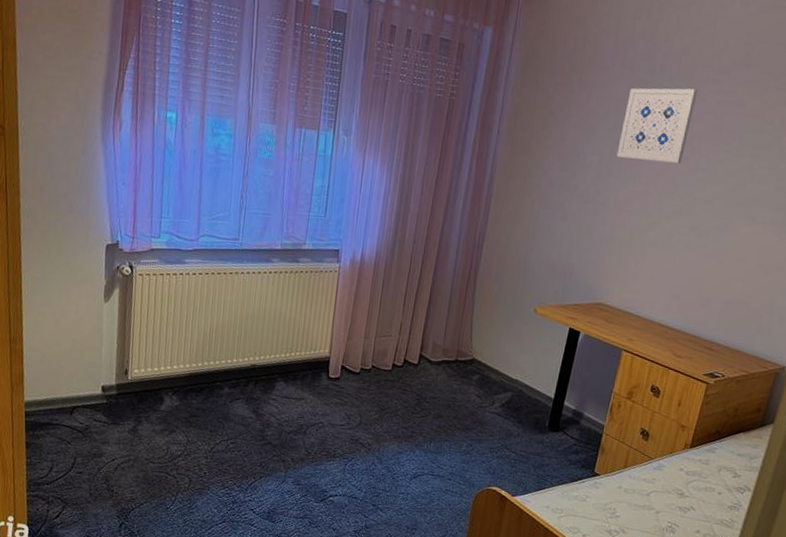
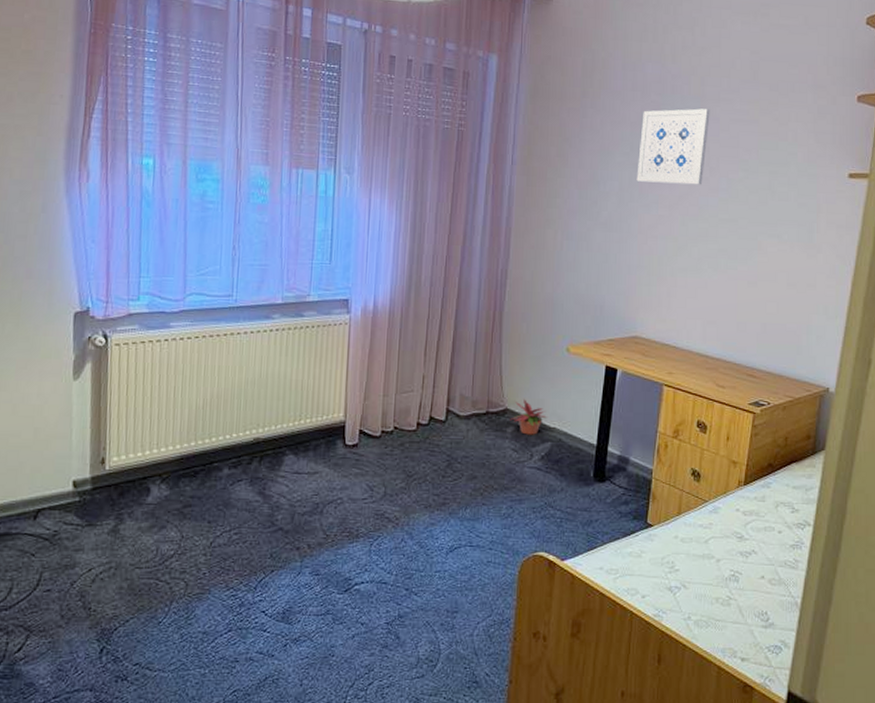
potted plant: none [476,351,511,385] -> present [510,398,548,435]

